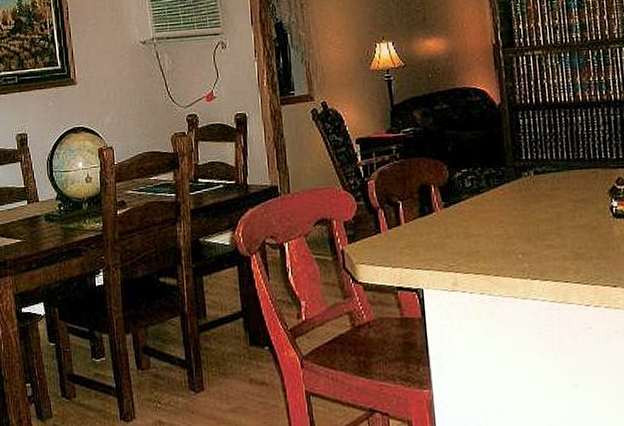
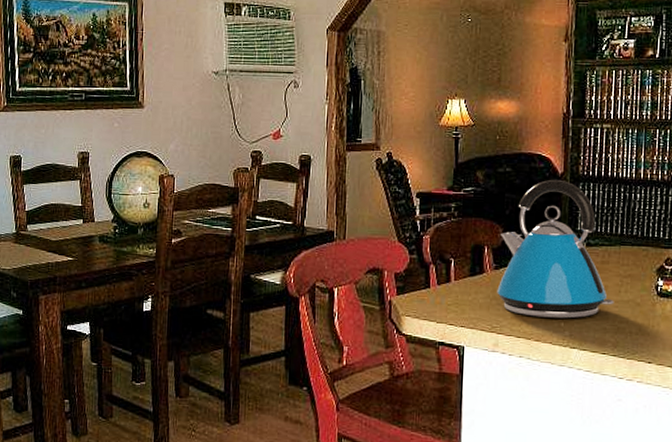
kettle: none [445,110,570,252] -> present [497,179,614,319]

